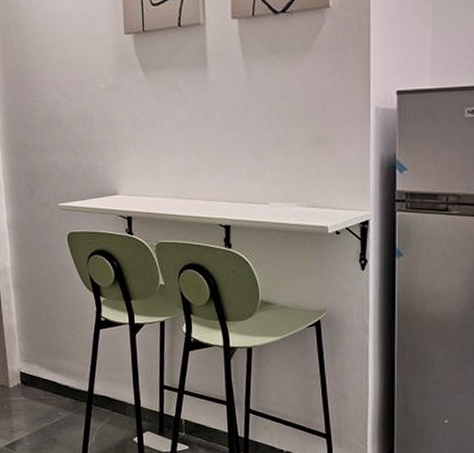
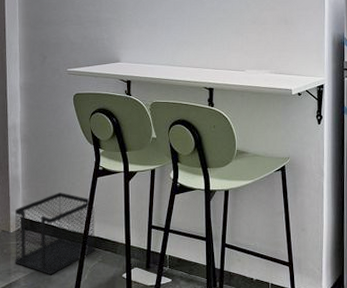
wastebasket: none [12,345,102,436] -> present [14,192,95,275]

